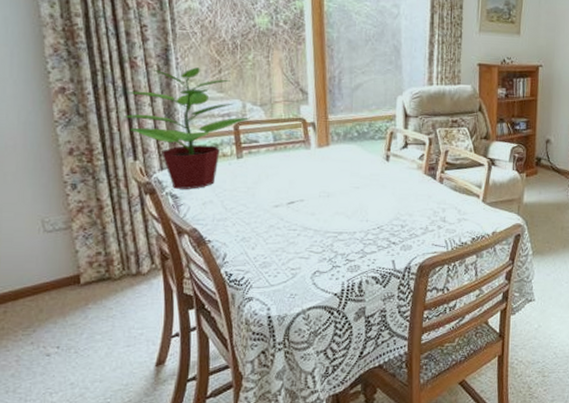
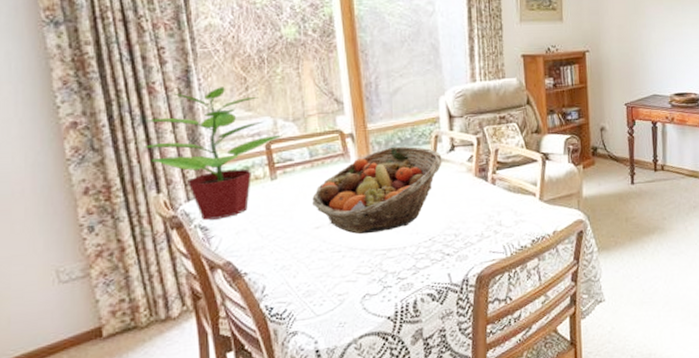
fruit basket: none [273,138,395,217] -> present [312,146,442,235]

